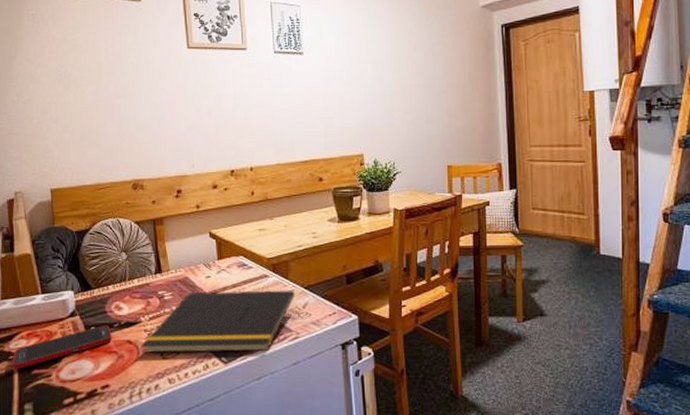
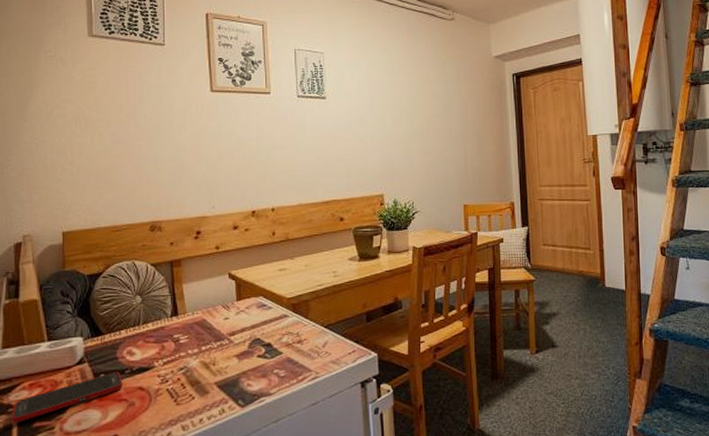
notepad: present [141,290,296,354] -> none [153,329,316,401]

